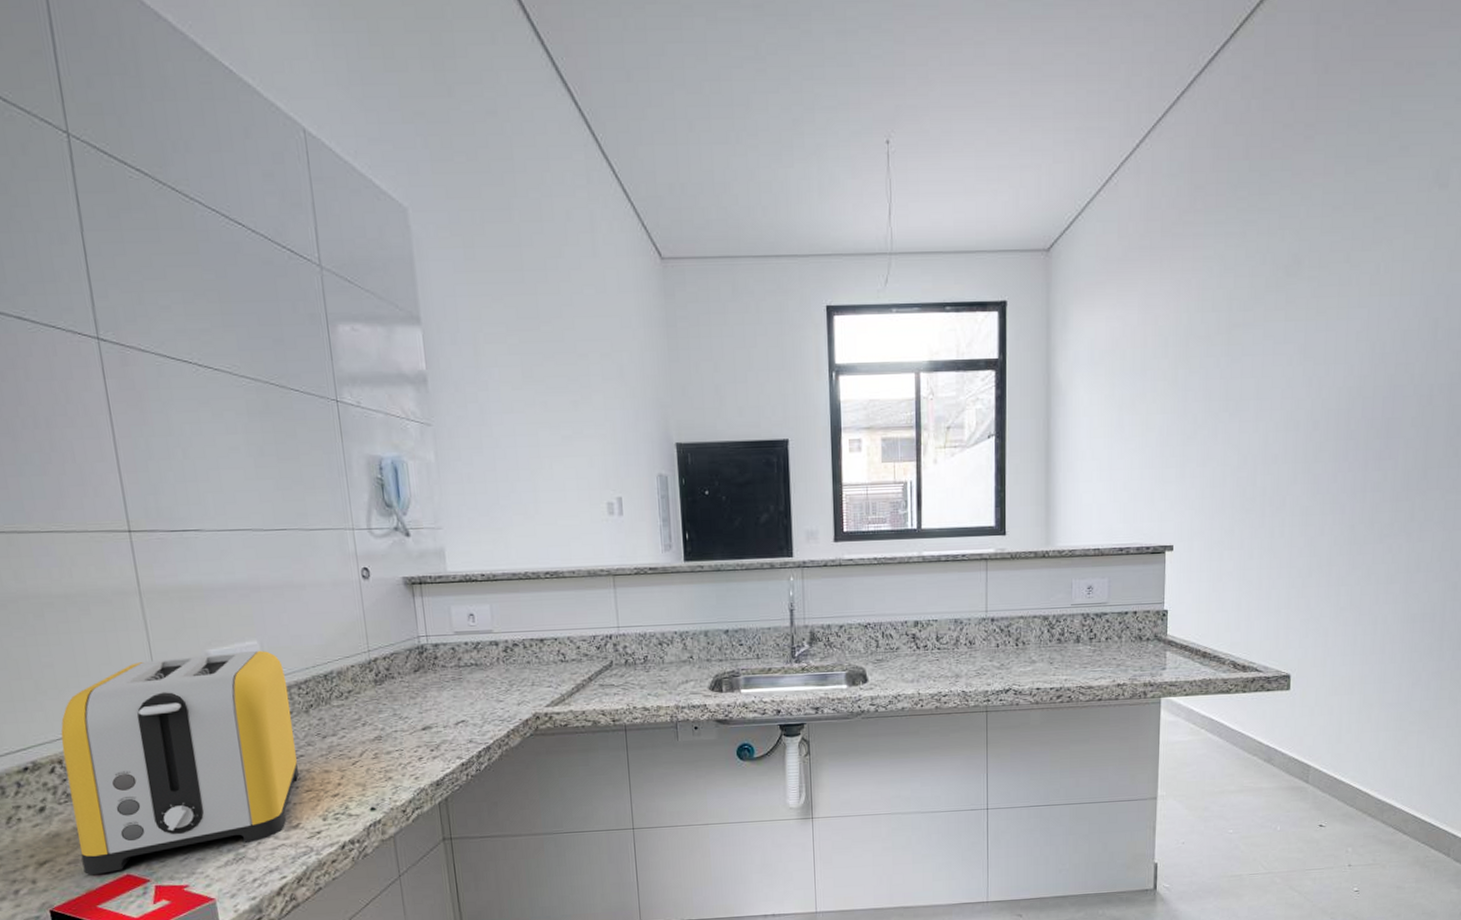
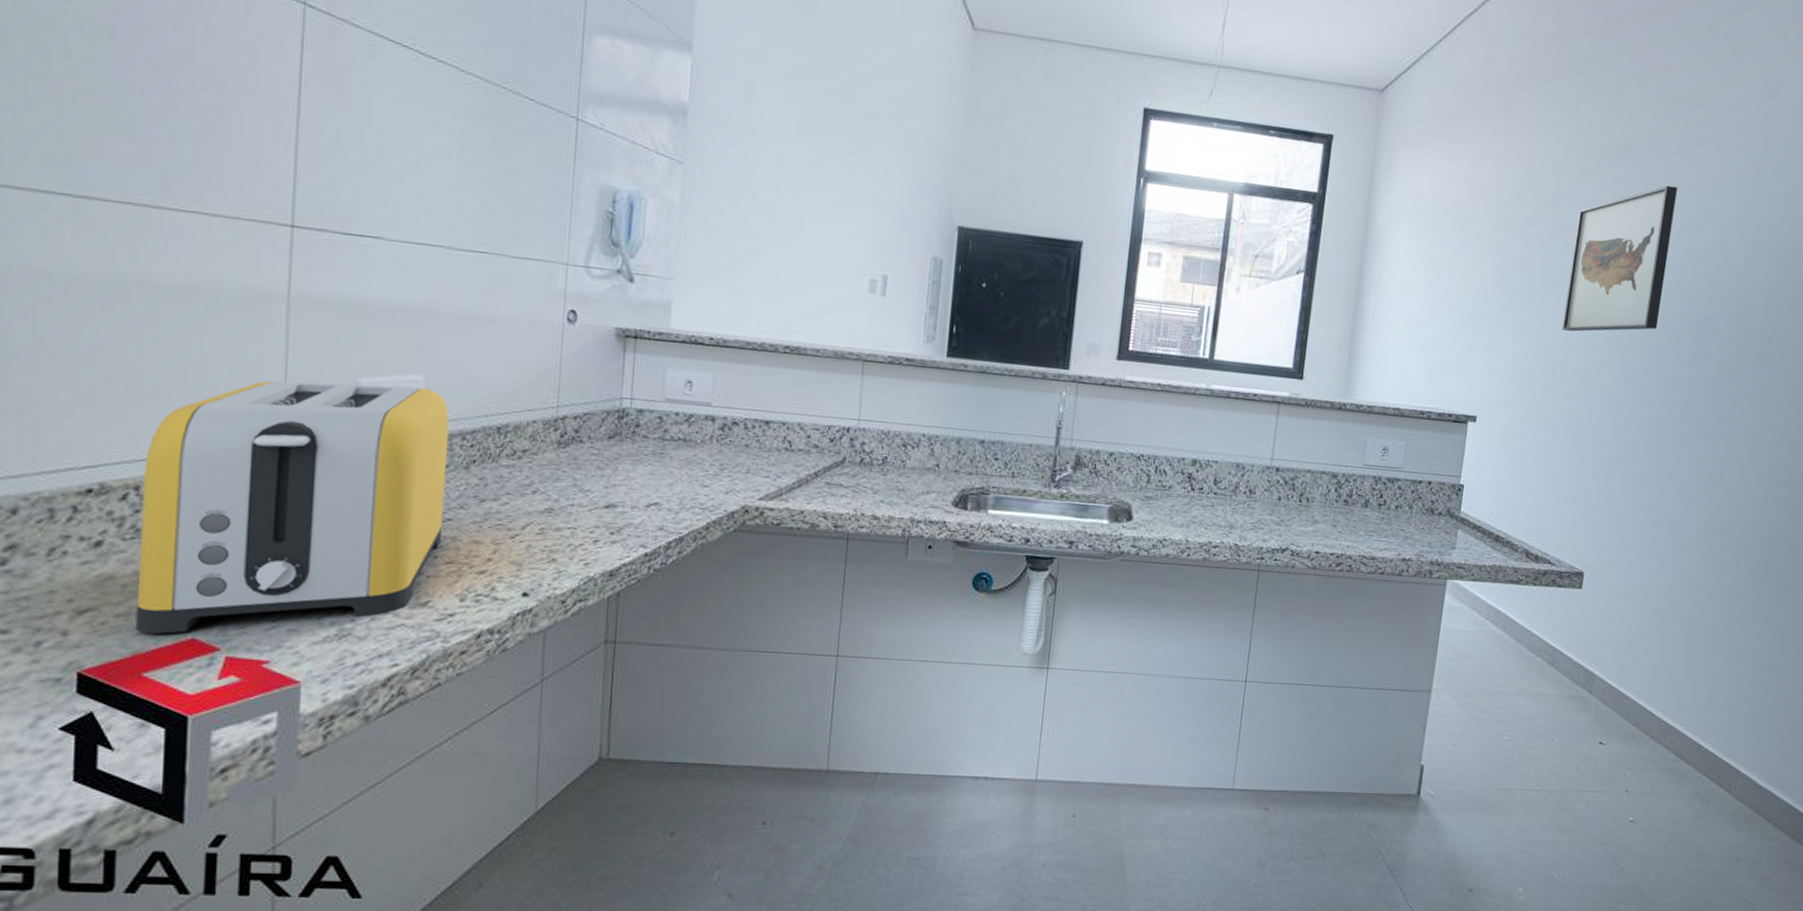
wall art: none [1248,295,1351,452] -> present [1562,185,1678,332]

